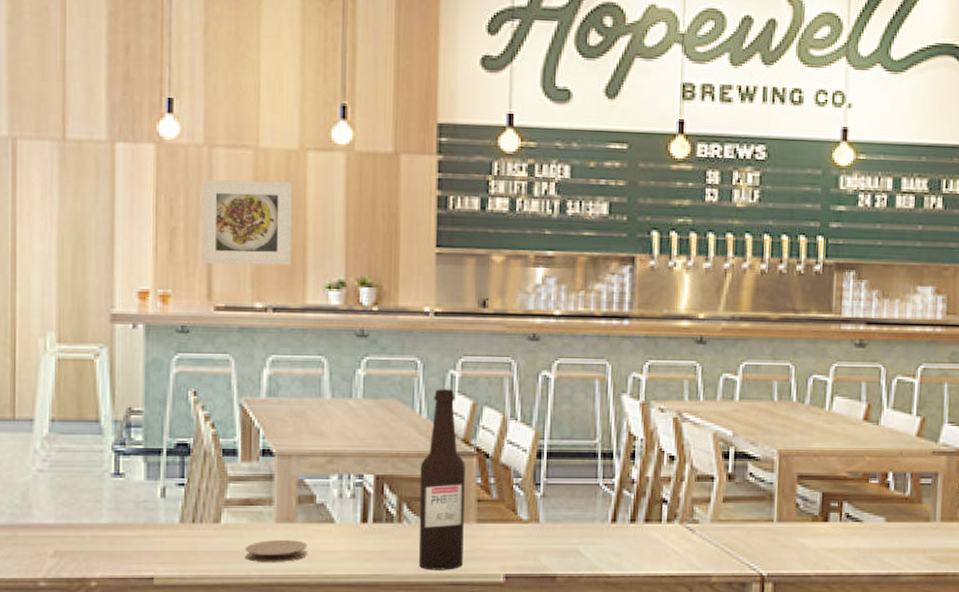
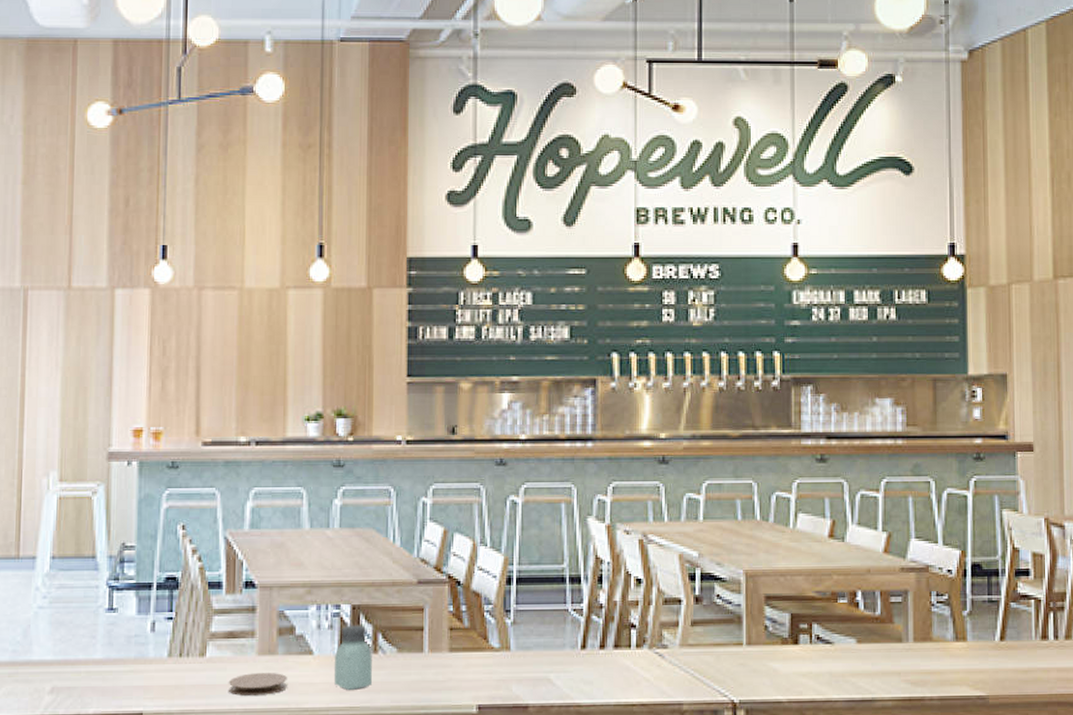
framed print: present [201,179,292,265] -> none [191,320,274,401]
saltshaker: none [357,495,396,559] -> present [335,625,372,691]
beer bottle: present [418,389,465,570] -> none [393,516,438,702]

